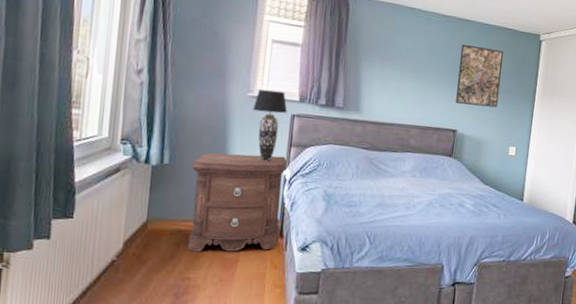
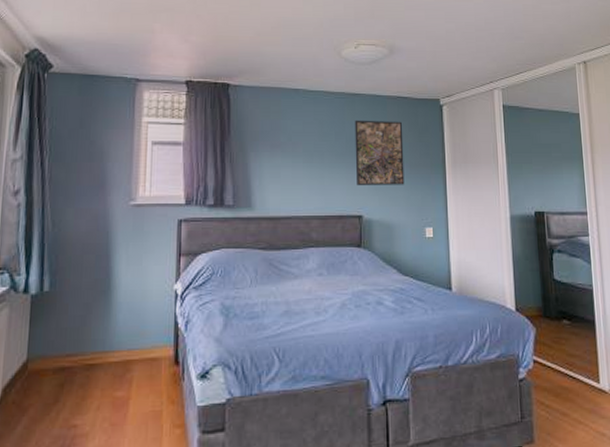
nightstand: present [186,153,287,252] -> none [71,268,177,392]
table lamp: present [252,89,288,162] -> none [136,196,173,276]

